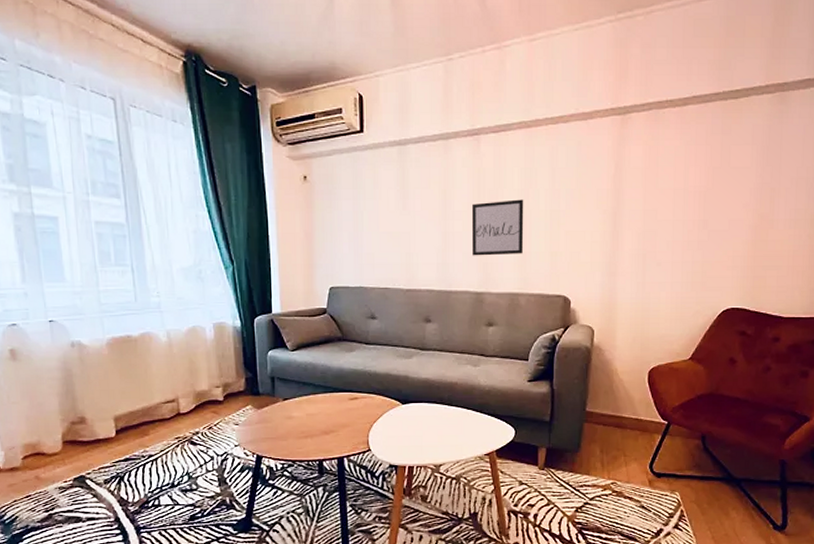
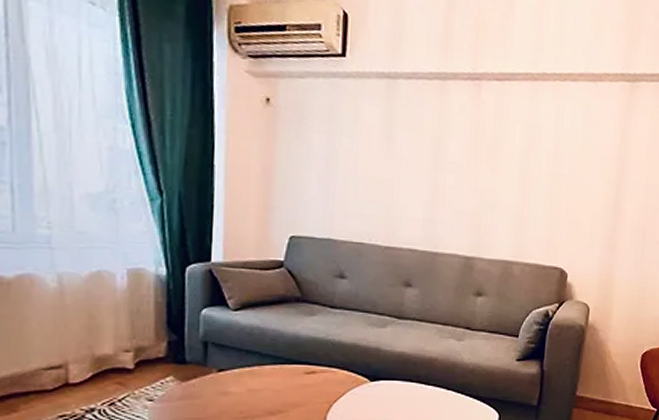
wall art: present [472,199,524,256] -> none [464,156,525,219]

